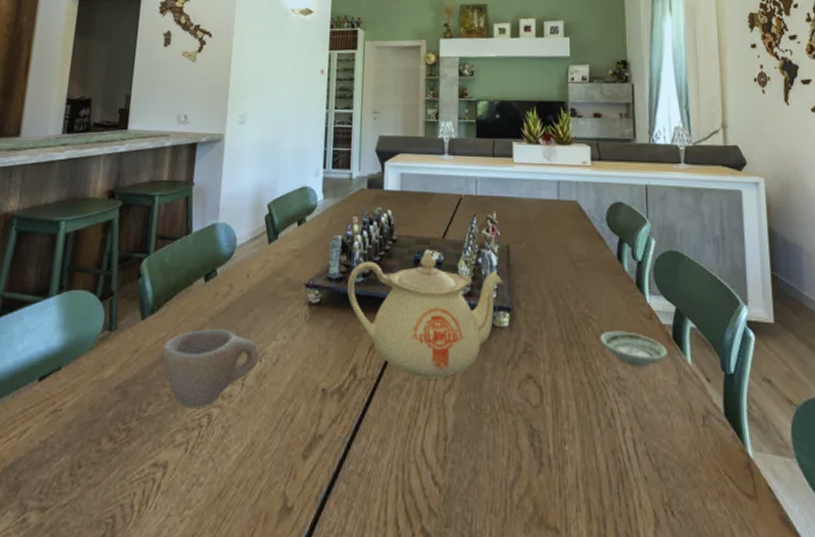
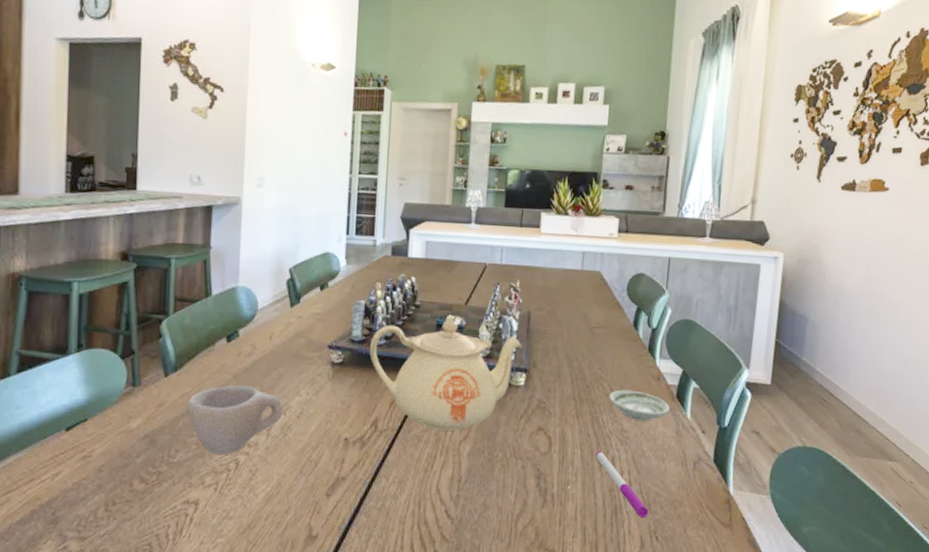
pen: none [591,402,659,487] -> present [595,450,649,518]

